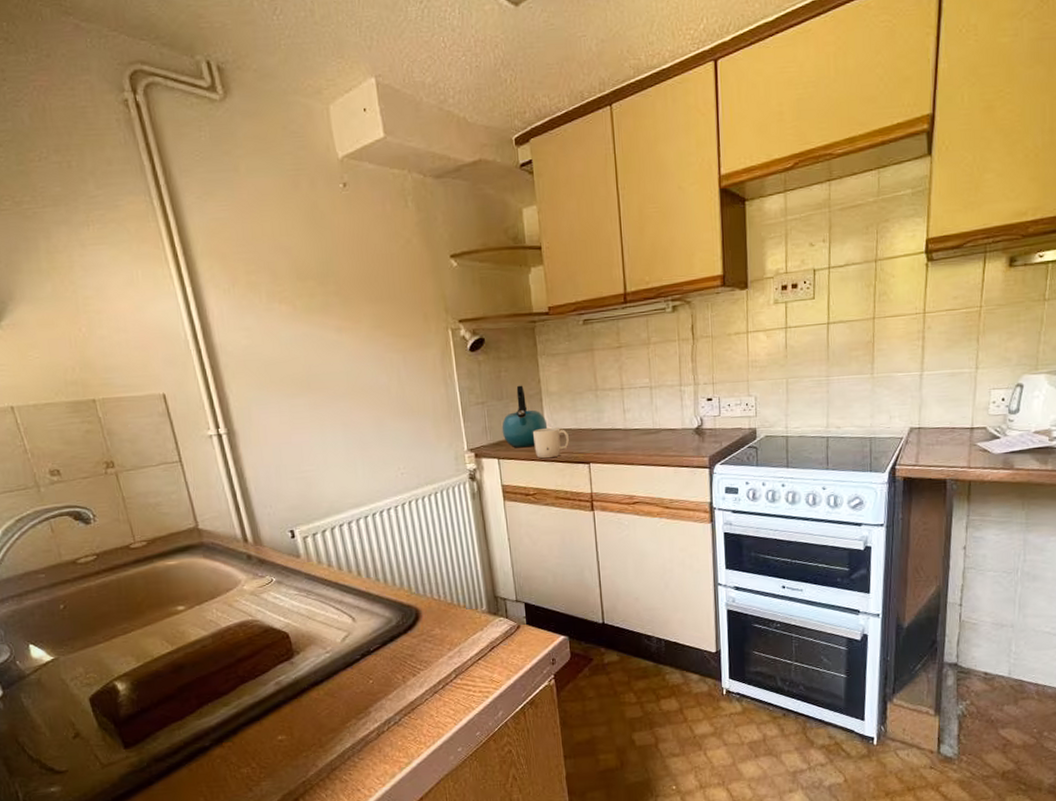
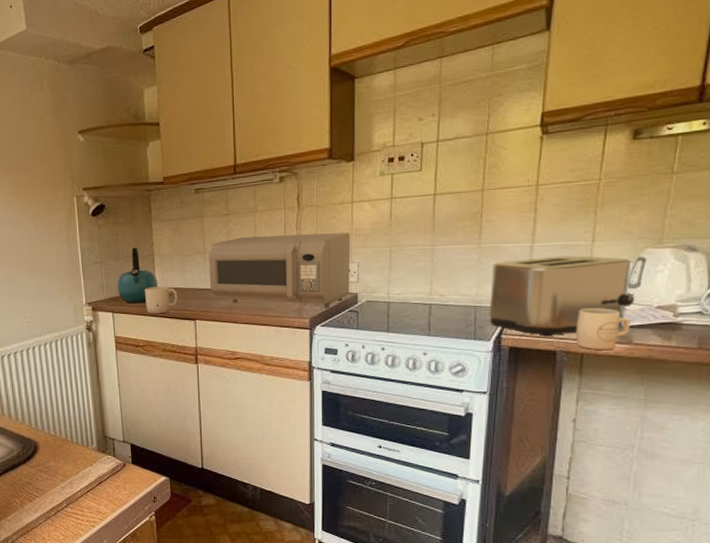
microwave: none [600,364,749,446] -> present [208,232,351,309]
toaster: none [883,383,1015,465] -> present [489,255,635,336]
mug: none [964,435,1012,477] -> present [576,308,630,351]

